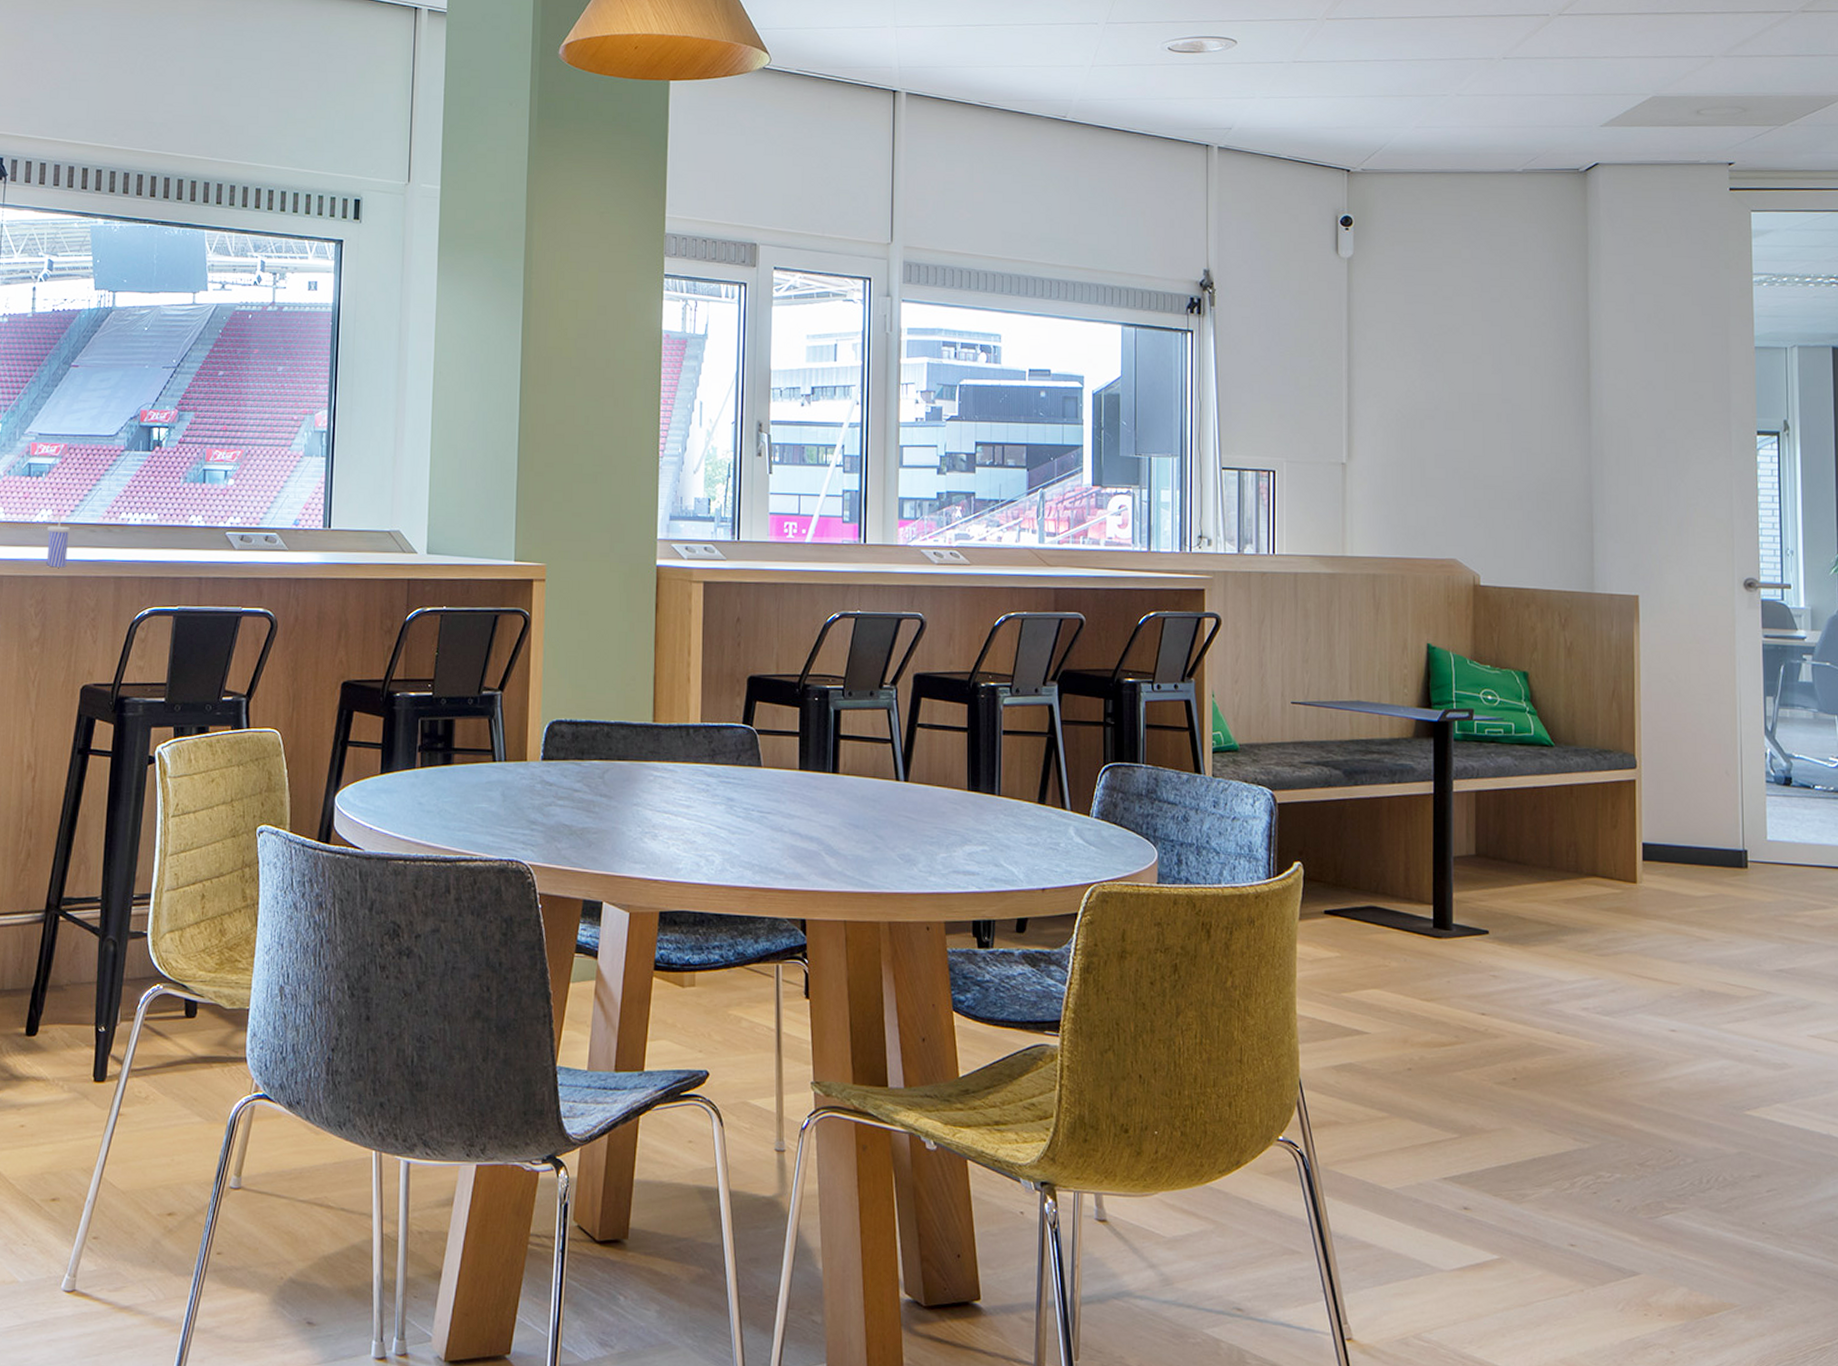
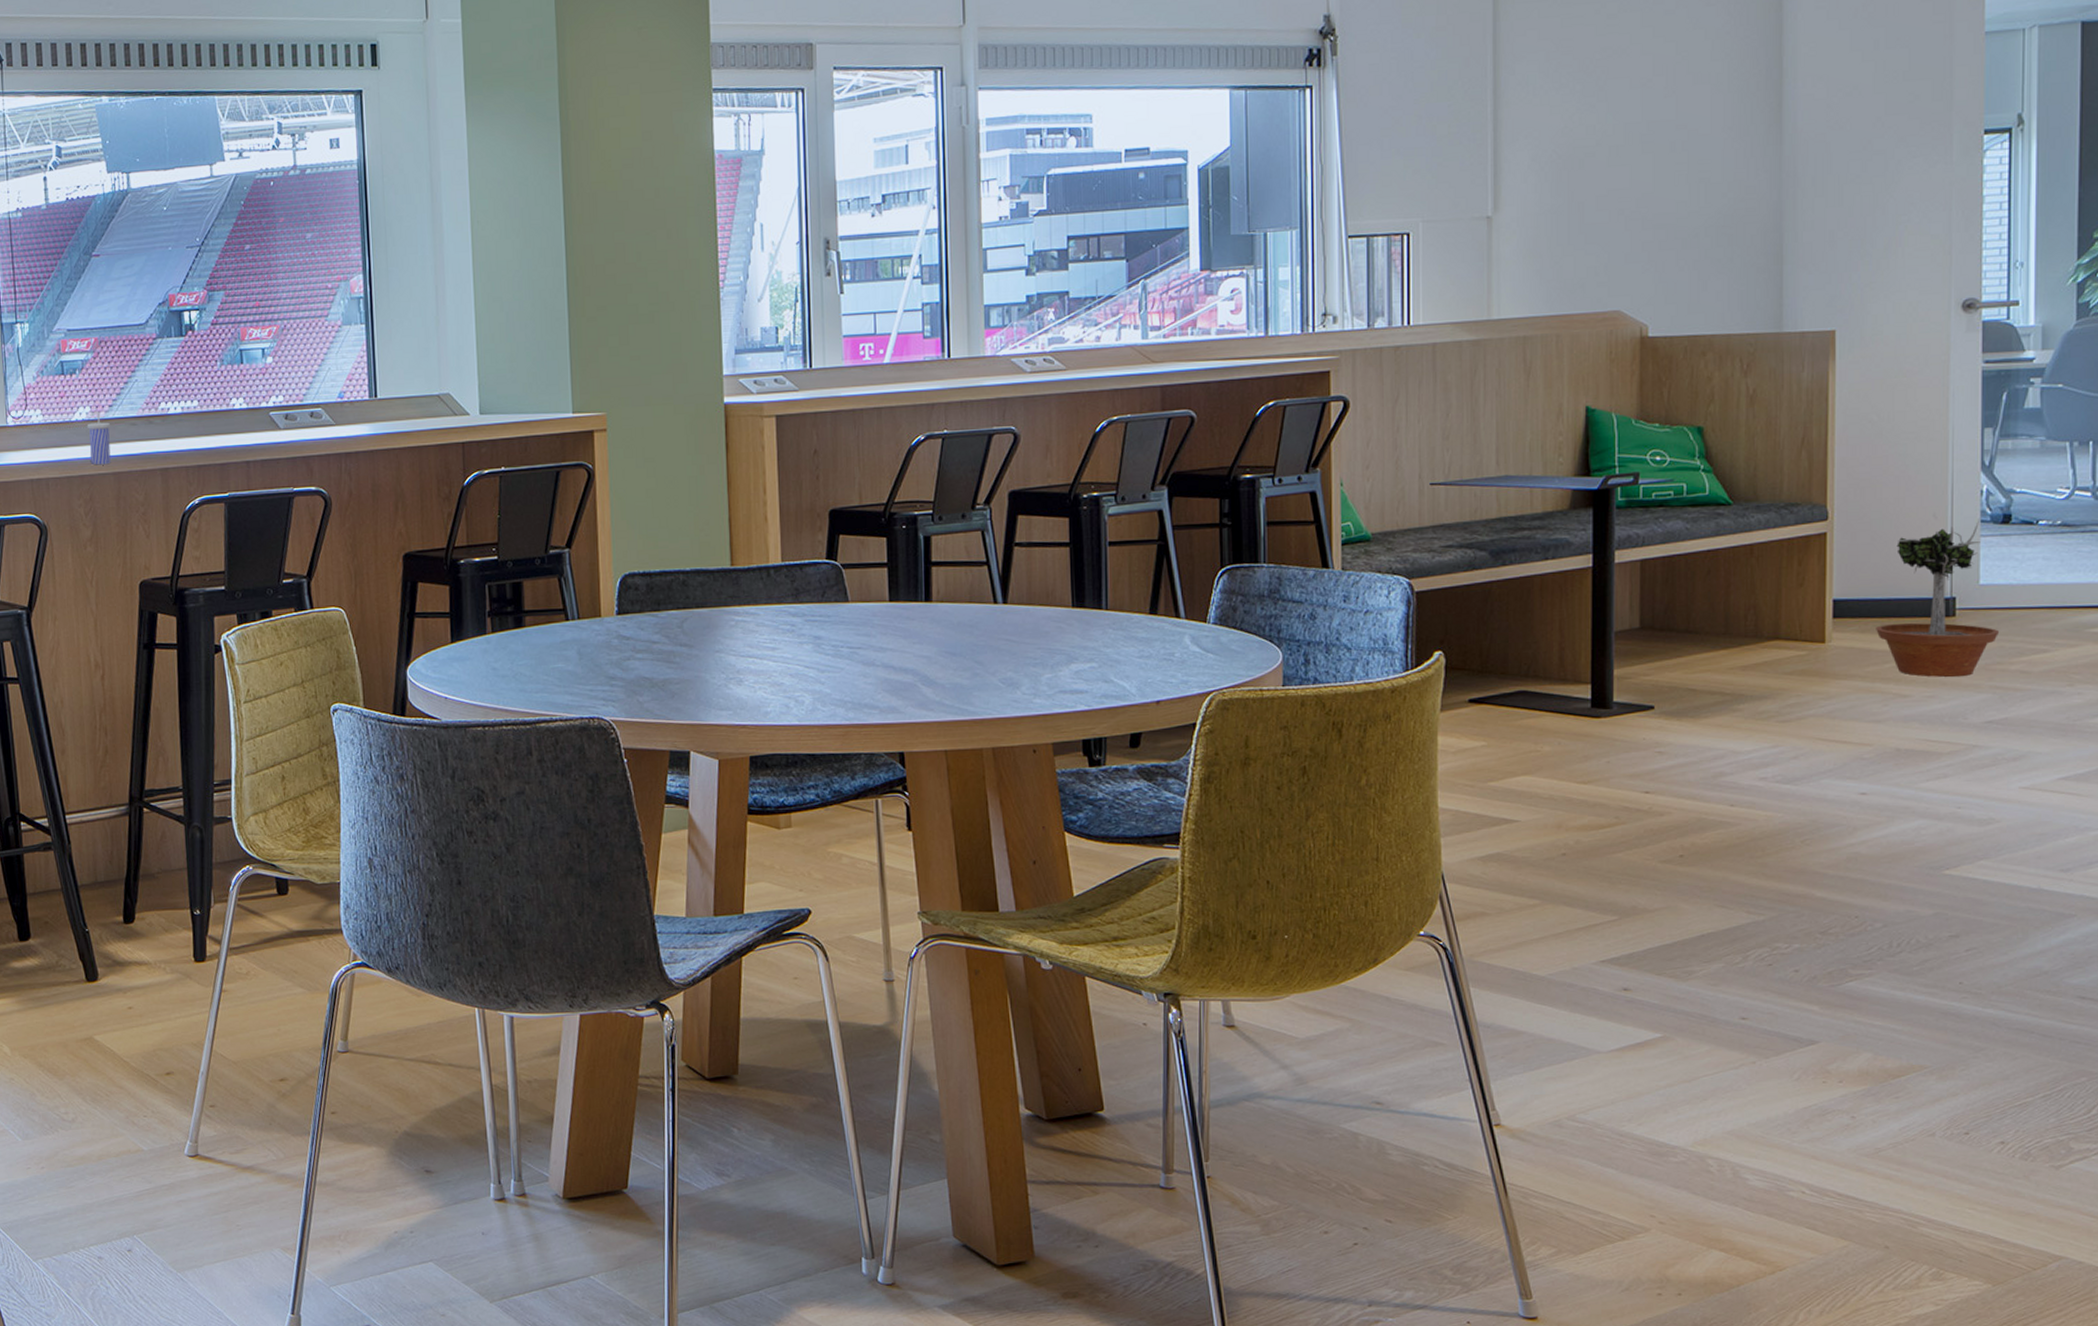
potted tree: none [1680,778,1786,925] -> present [1876,517,2000,677]

